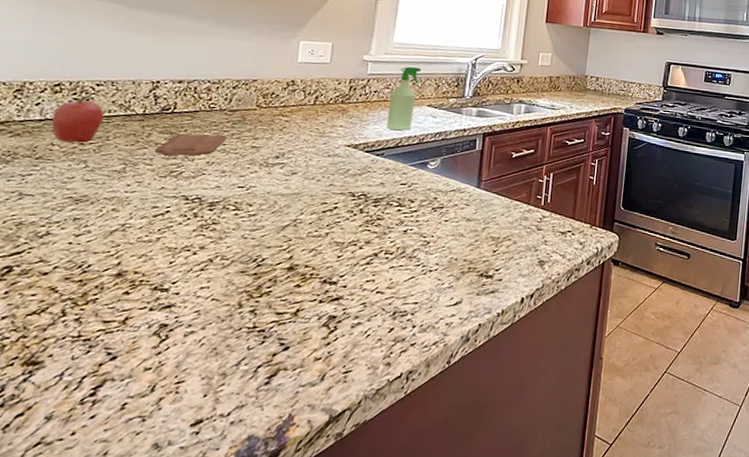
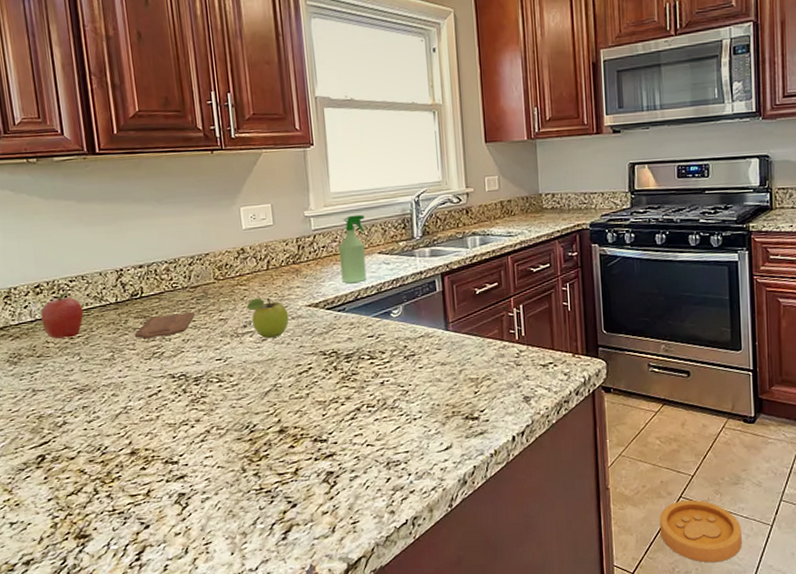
fruit: none [284,130,326,172] -> present [247,297,289,338]
pet bowl: none [642,375,715,439] -> present [659,499,742,563]

